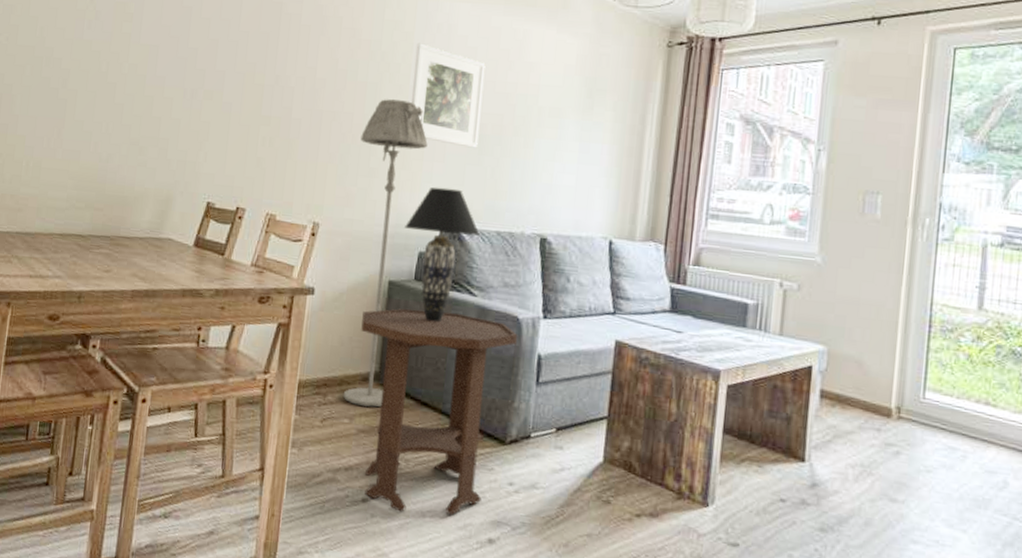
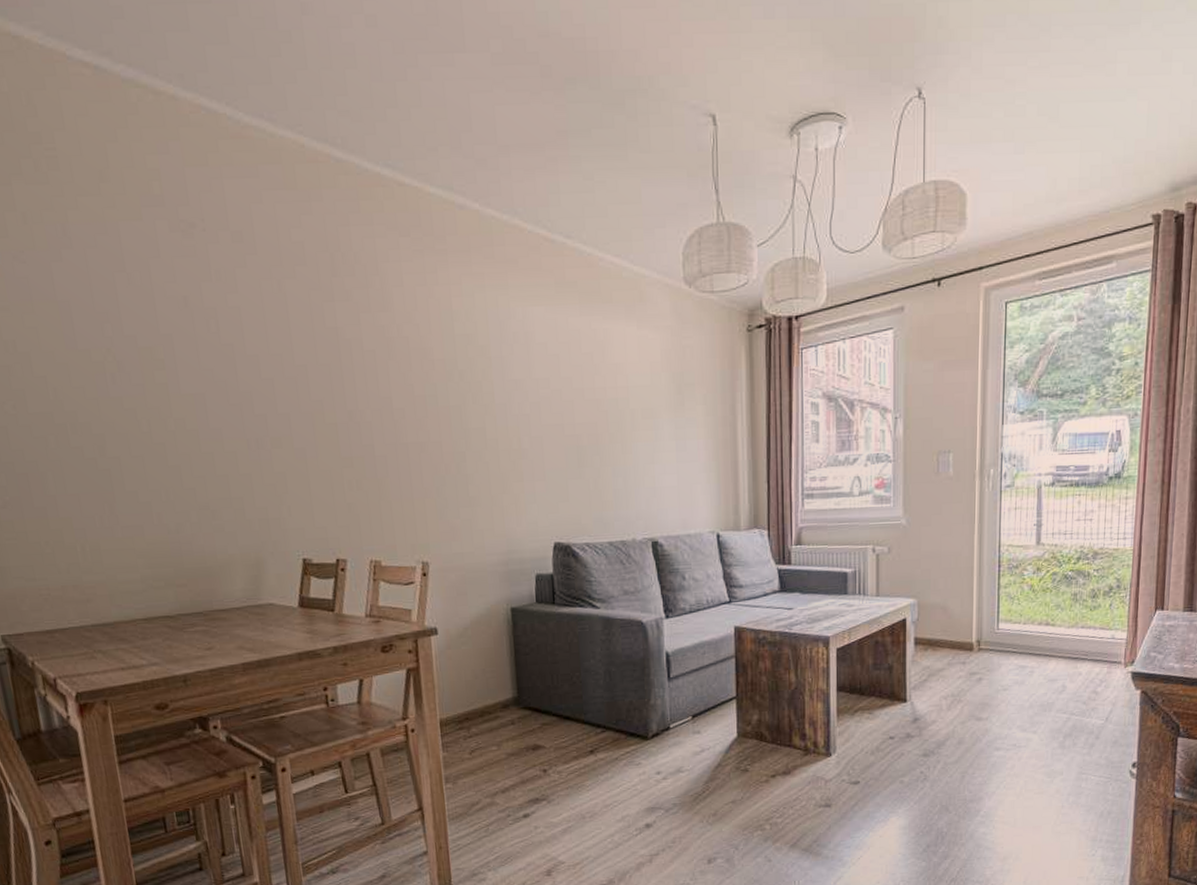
floor lamp: present [343,99,428,407] -> none [454,421,526,732]
side table: present [361,308,518,516] -> none [491,628,645,819]
table lamp: present [405,187,480,323] -> none [517,505,593,640]
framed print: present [411,43,486,148] -> none [494,356,576,462]

